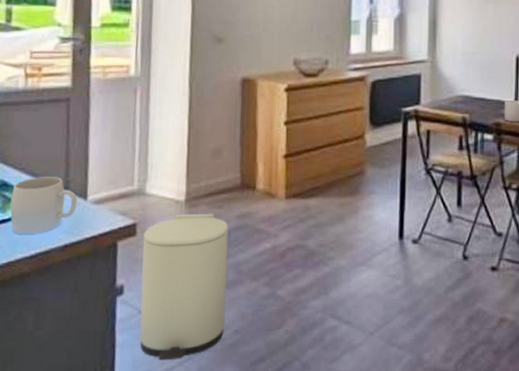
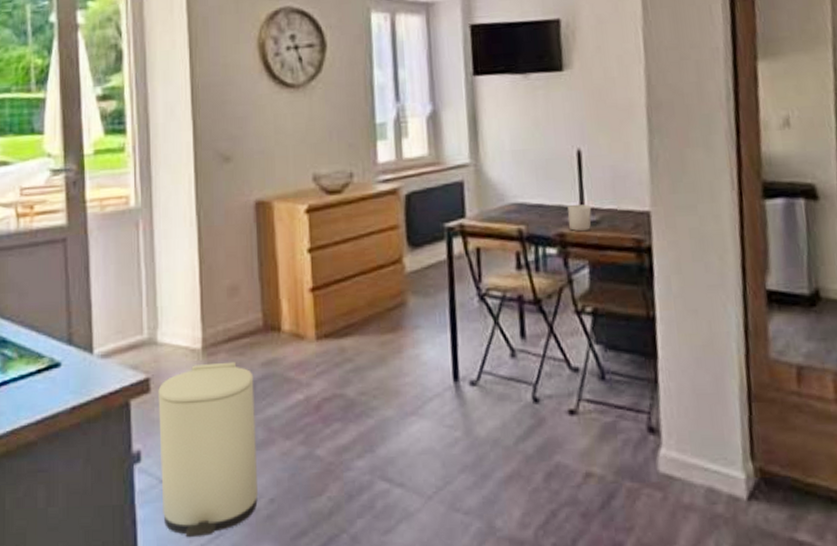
mug: present [9,177,77,235] -> none [10,329,83,398]

